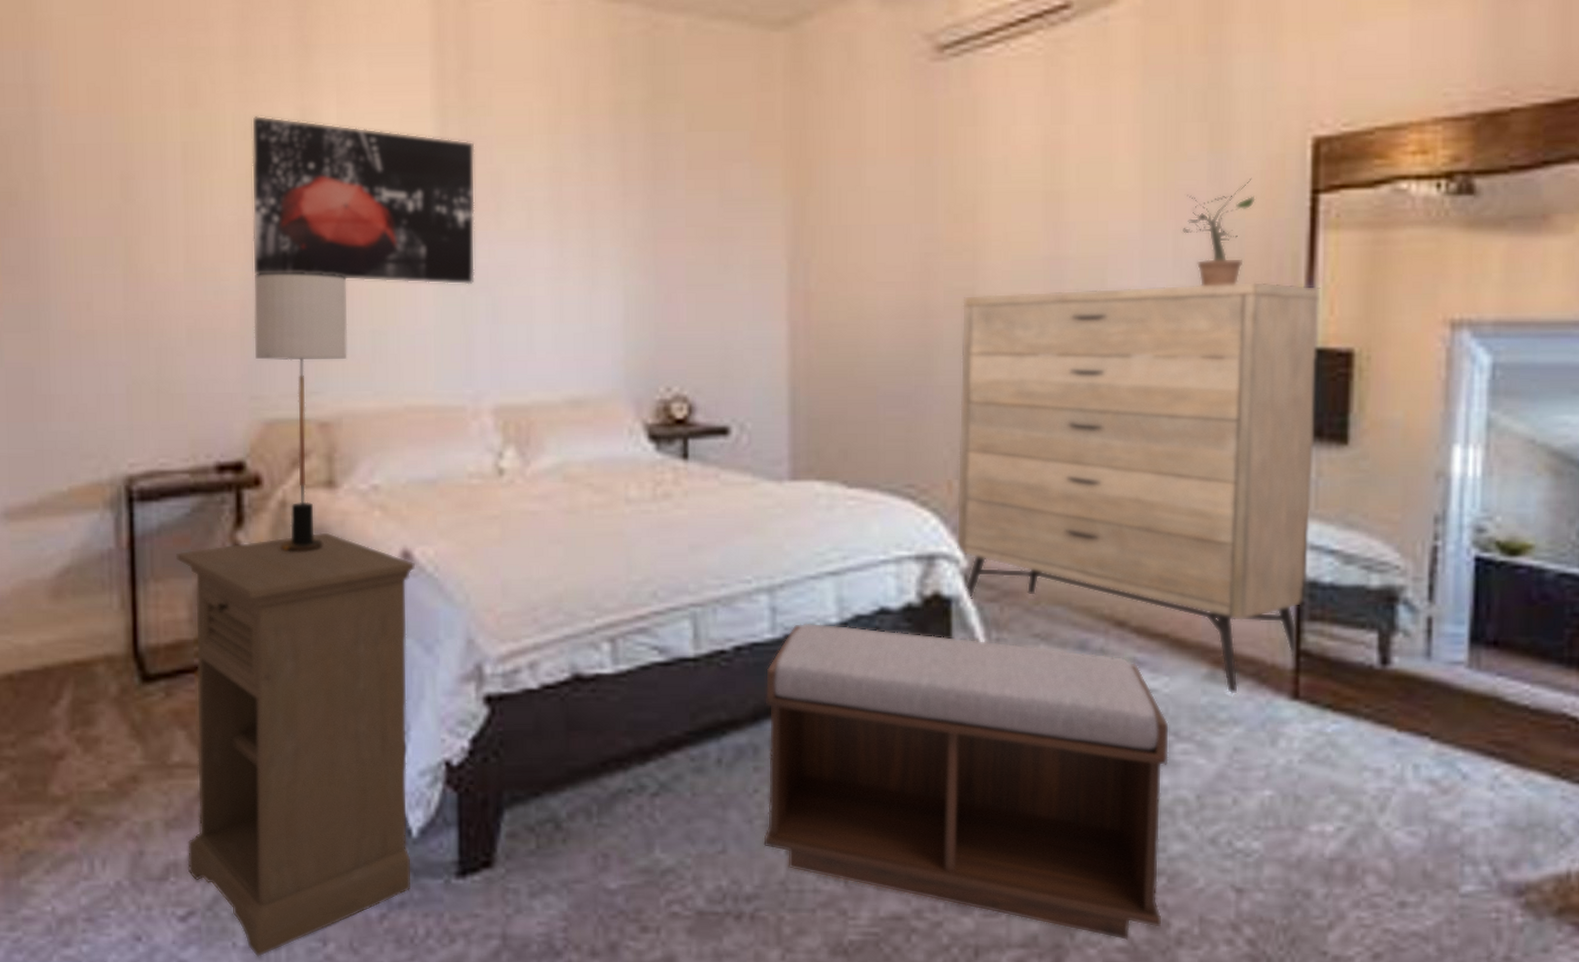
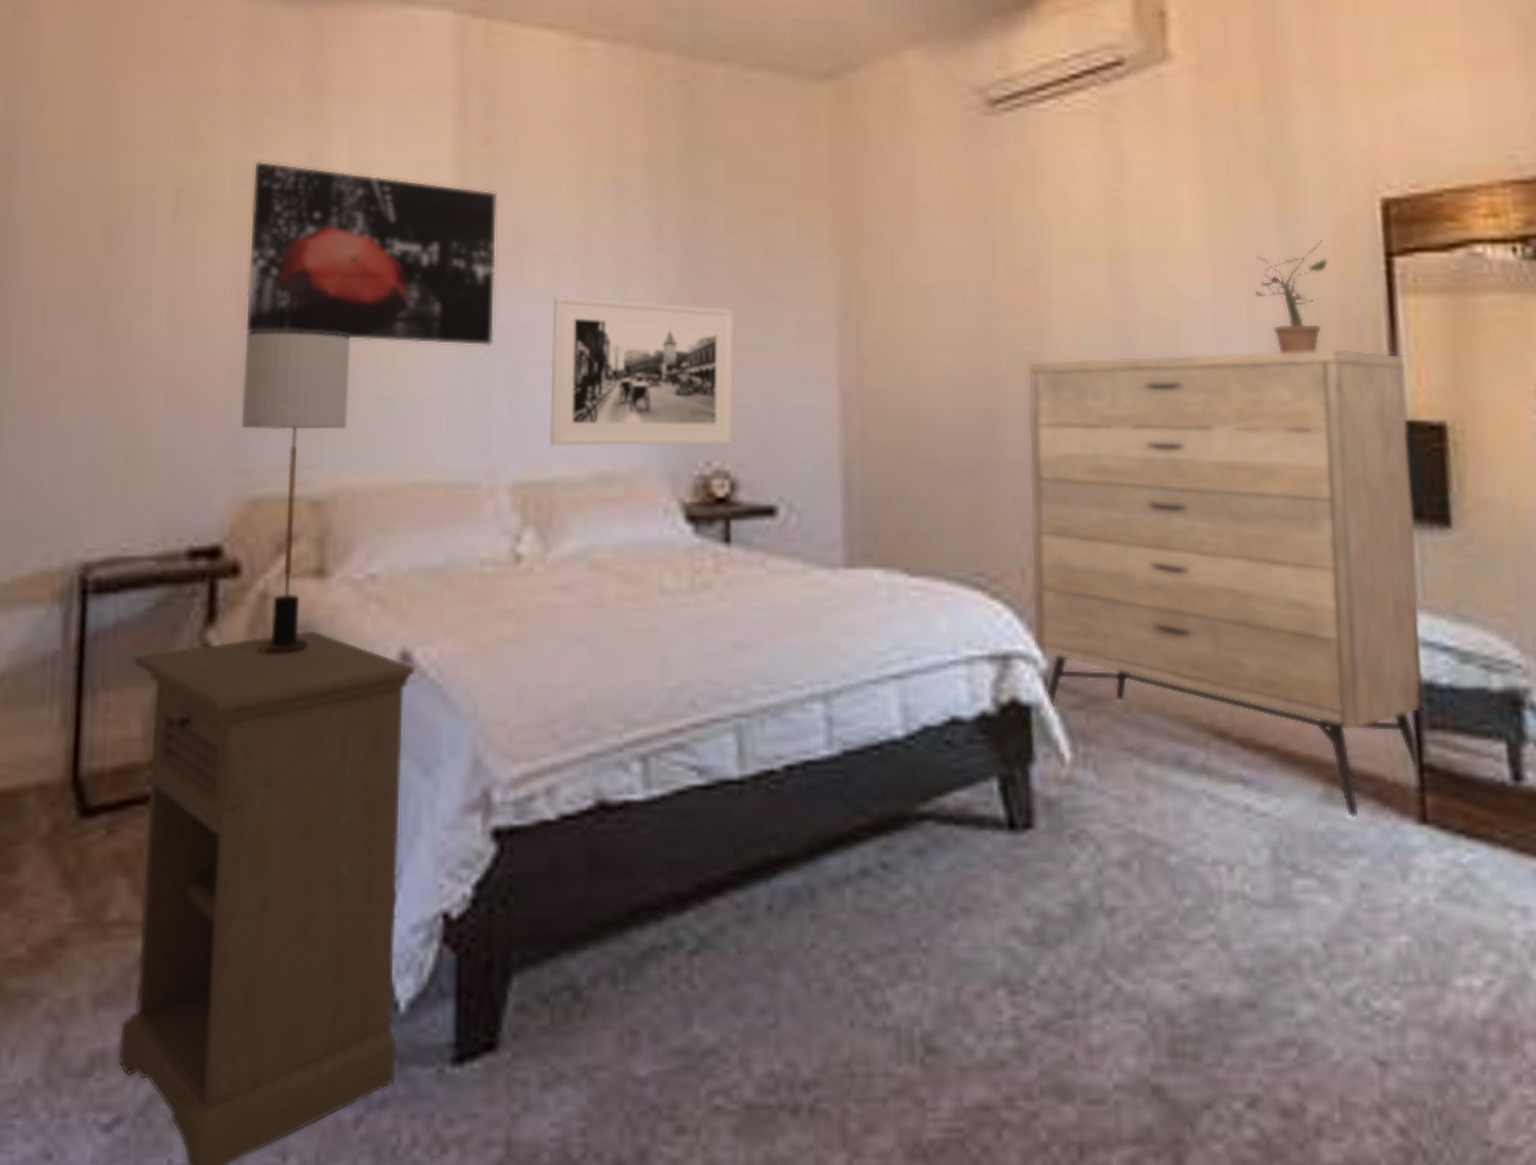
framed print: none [526,238,693,374] -> present [549,295,735,446]
bench: present [763,623,1169,940] -> none [821,736,1296,1131]

